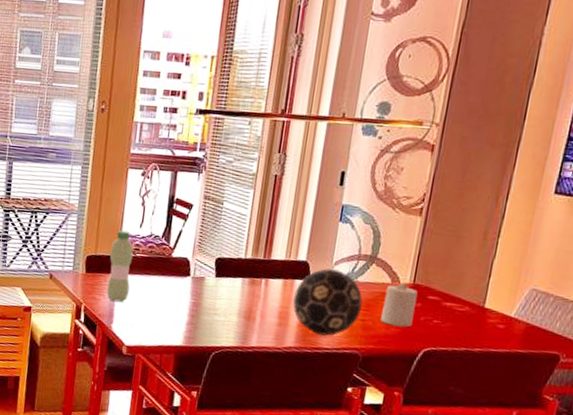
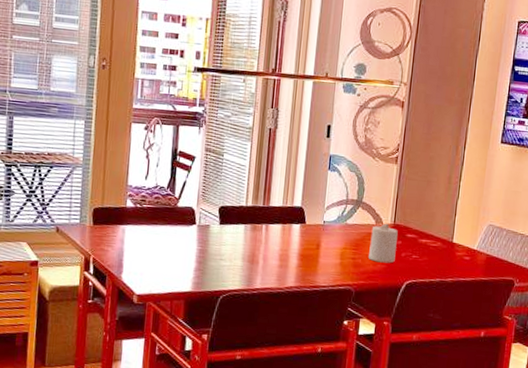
water bottle: present [106,230,133,302] -> none [114,182,140,252]
decorative ball: present [293,268,363,336] -> none [291,213,352,275]

